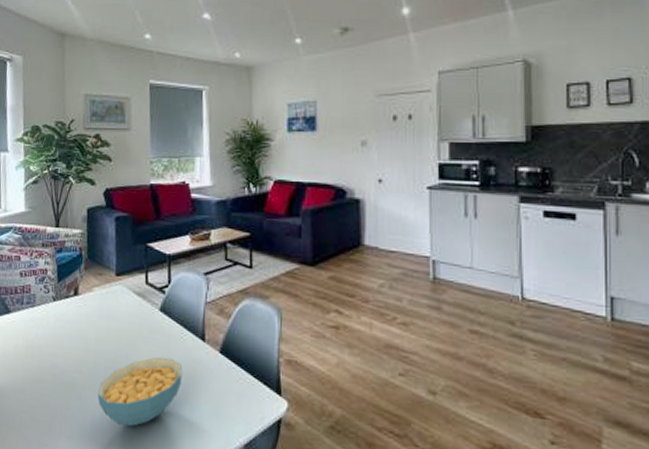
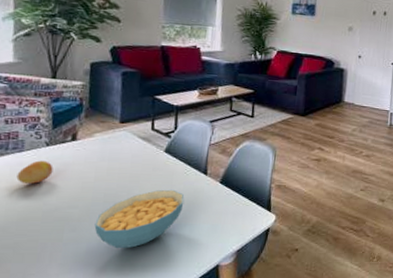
fruit: none [30,317,60,343] -> present [16,160,53,184]

